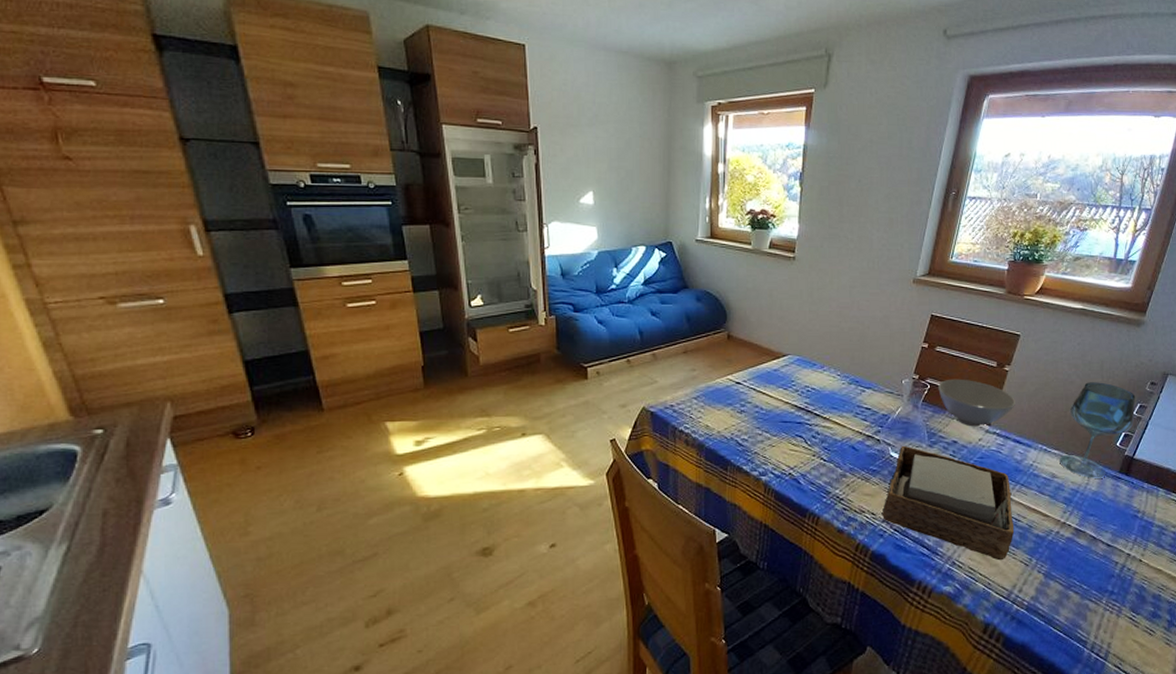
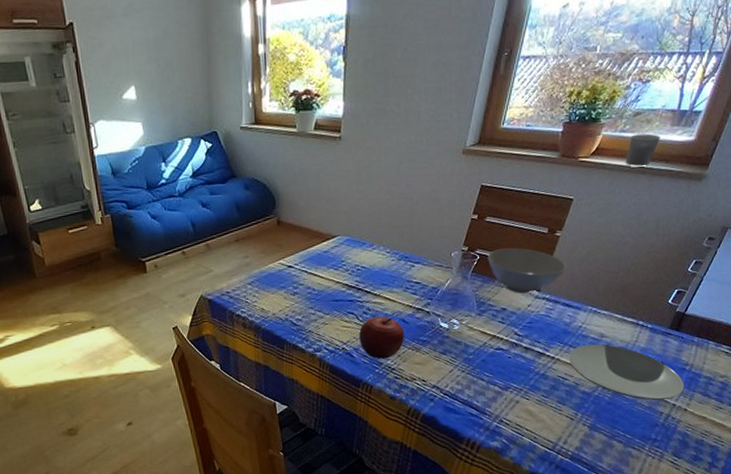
fruit: none [807,442,854,488] -> present [359,316,405,359]
napkin holder: present [883,445,1015,561] -> none [433,315,561,417]
plate: none [1021,485,1138,549] -> present [569,344,685,401]
wine glass: present [1060,382,1136,479] -> none [609,241,692,336]
candle holder: none [1068,277,1100,309] -> present [625,133,661,167]

